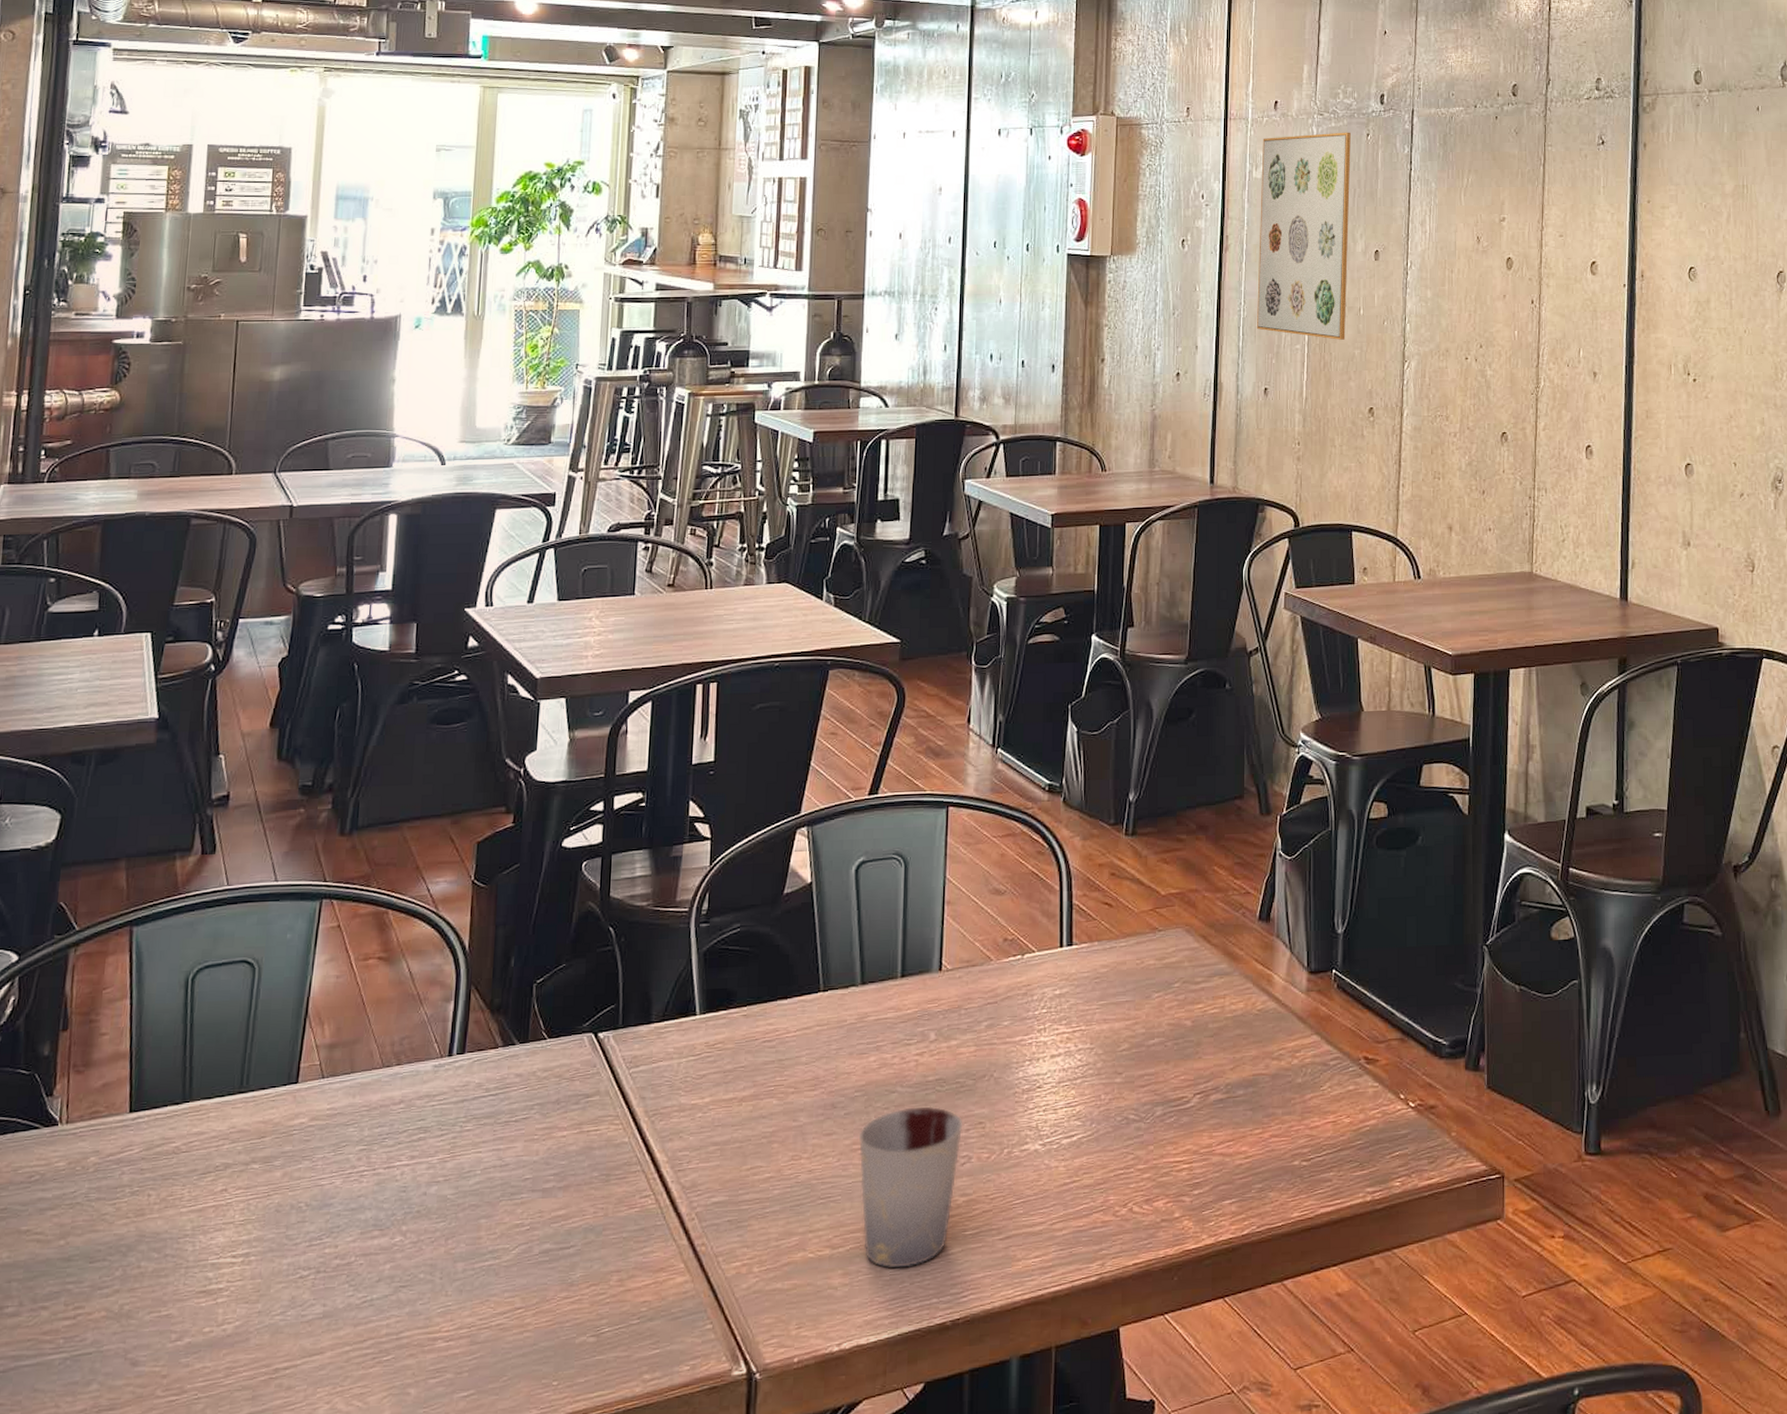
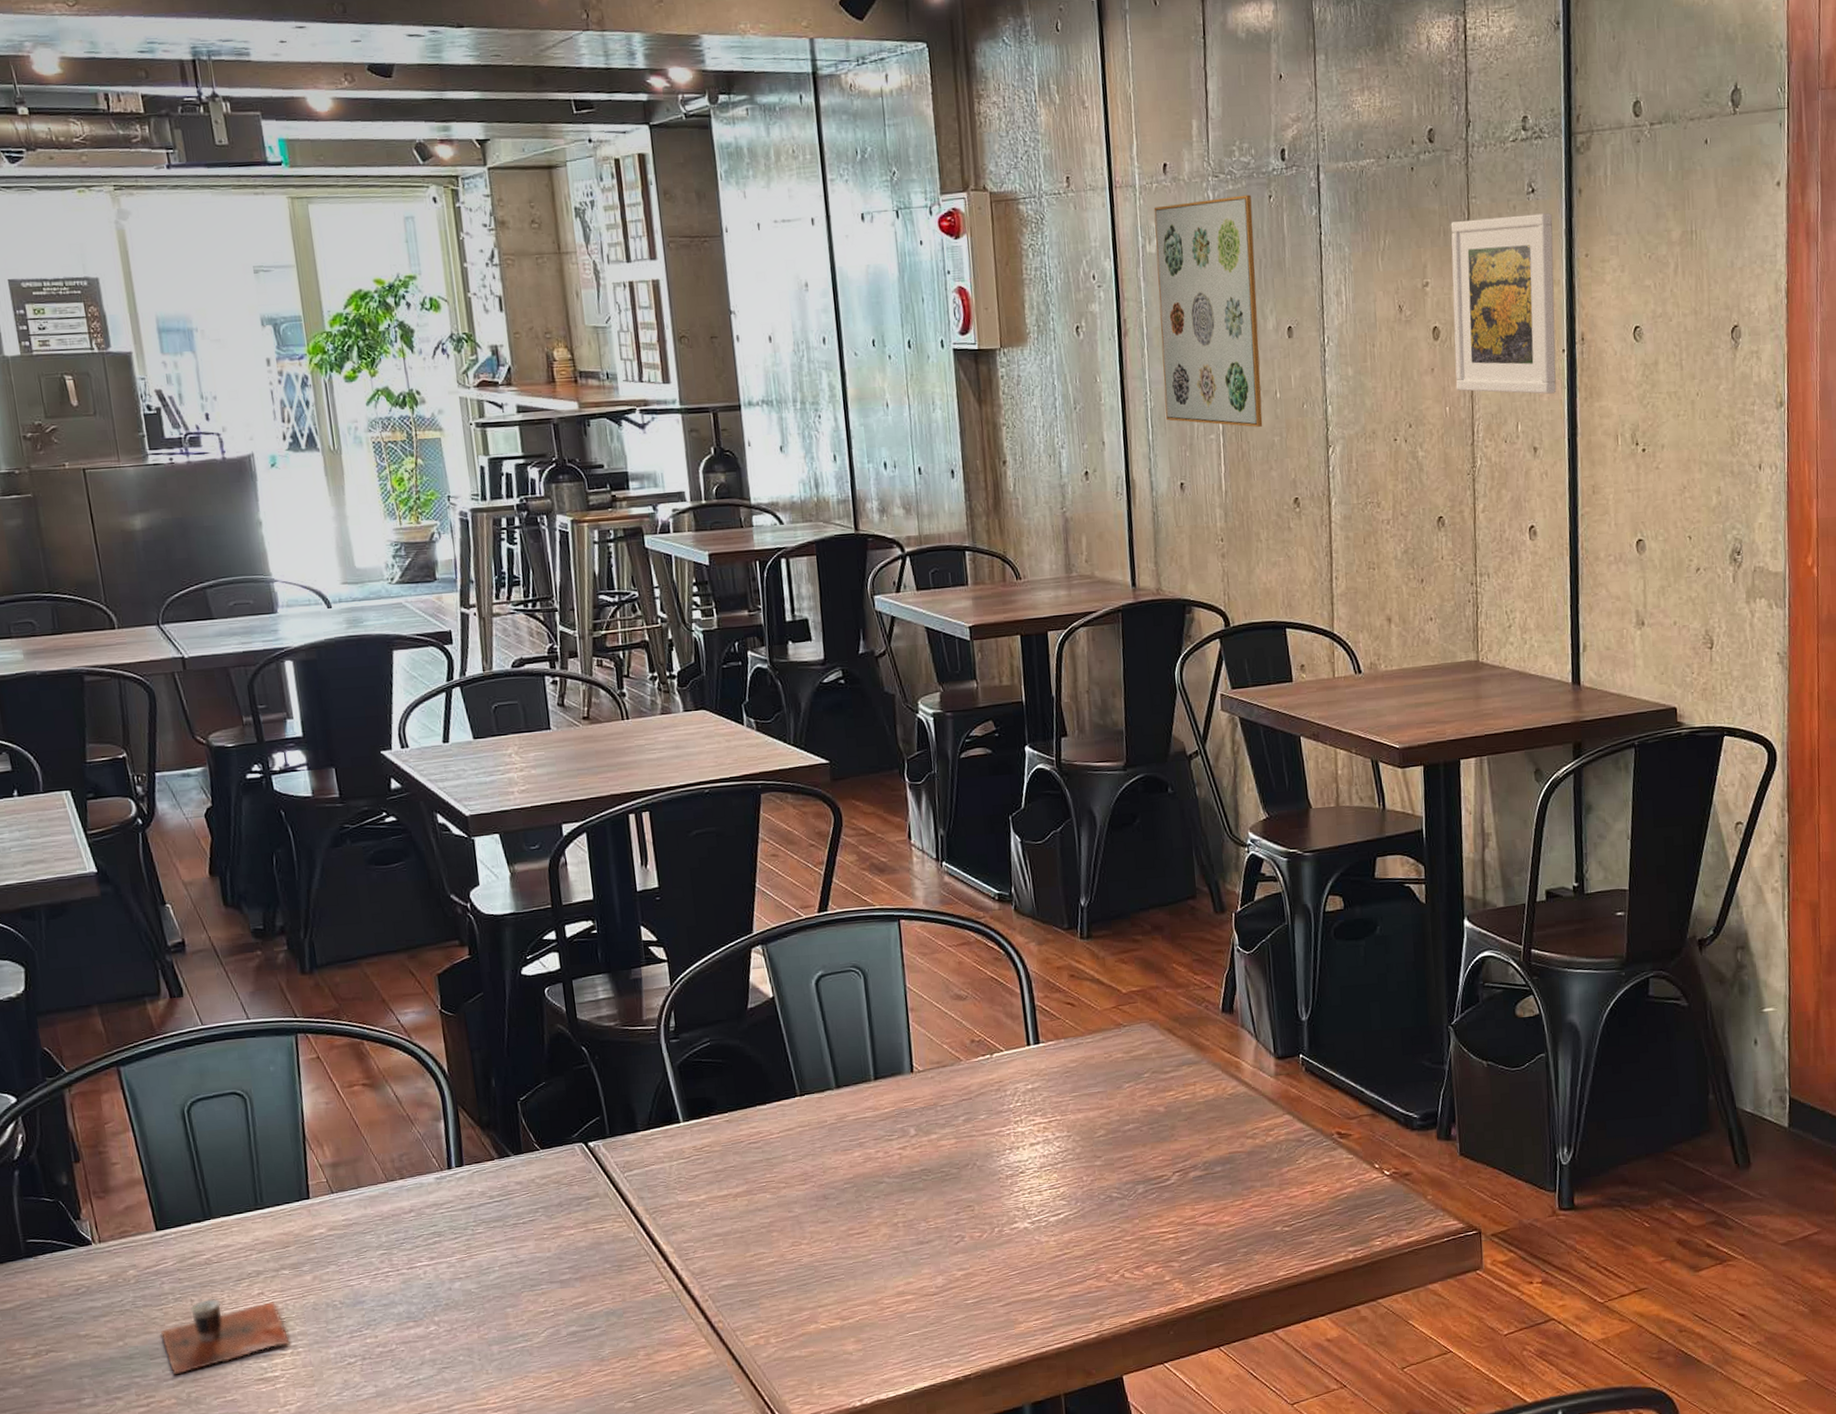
cup: none [107,1193,244,1283] -> present [160,1298,290,1375]
cup: present [858,1106,963,1268] -> none [853,1193,953,1334]
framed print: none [1525,163,1620,324] -> present [1450,213,1557,394]

